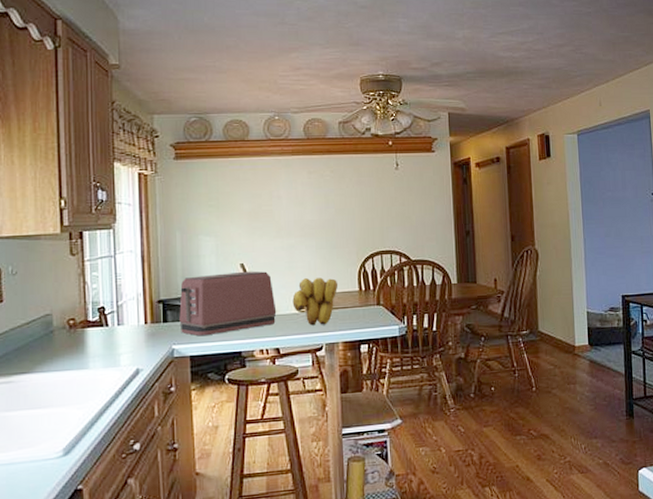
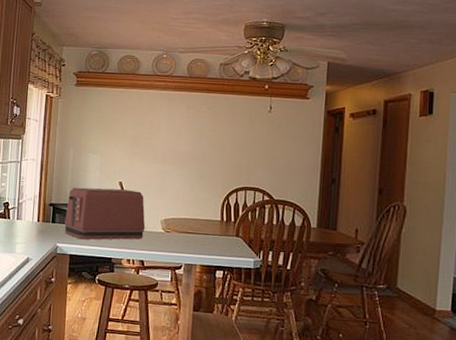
banana bunch: present [292,278,339,326] -> none [159,202,203,247]

